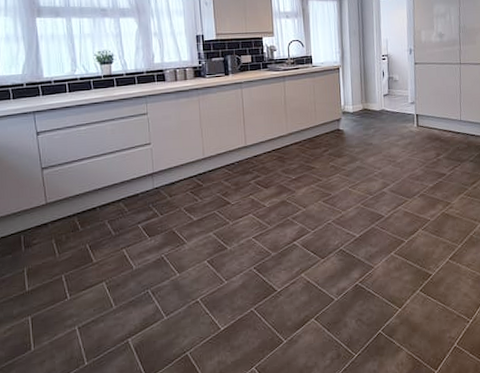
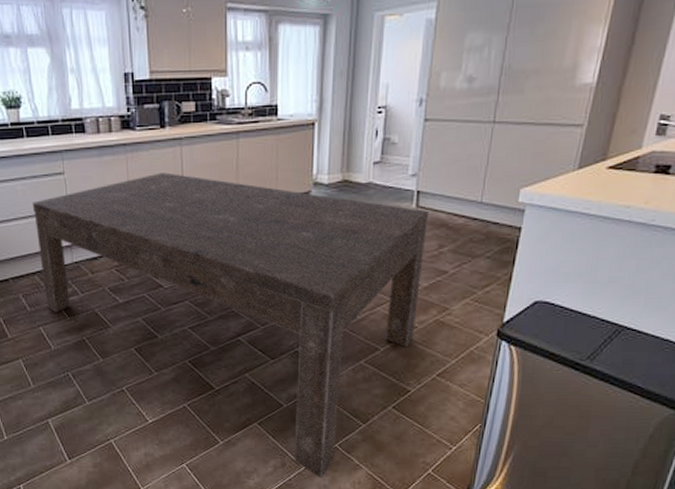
dining table: none [119,109,428,364] -> present [32,172,430,478]

